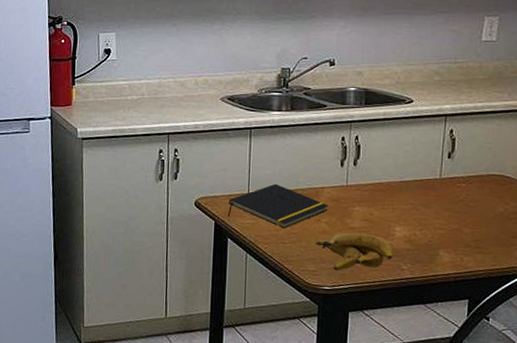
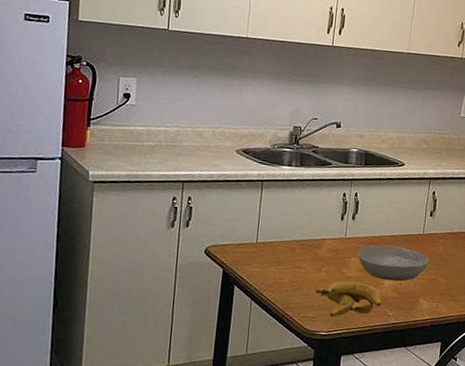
notepad: present [227,183,328,228] -> none [235,234,328,277]
bowl: none [362,192,450,232] -> present [357,245,430,282]

